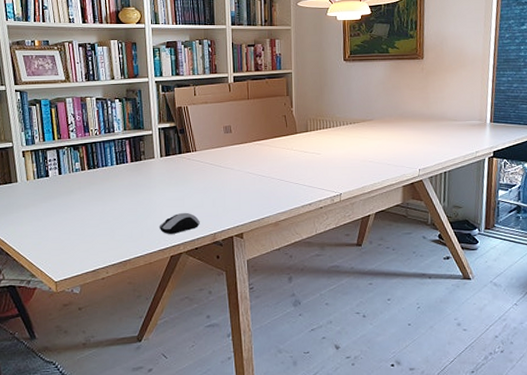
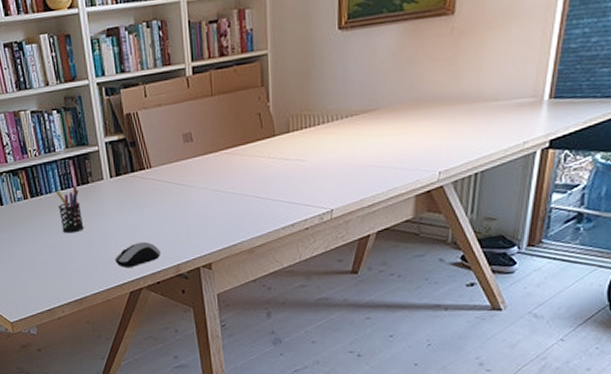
pen holder: none [111,161,134,202] -> present [55,185,84,234]

